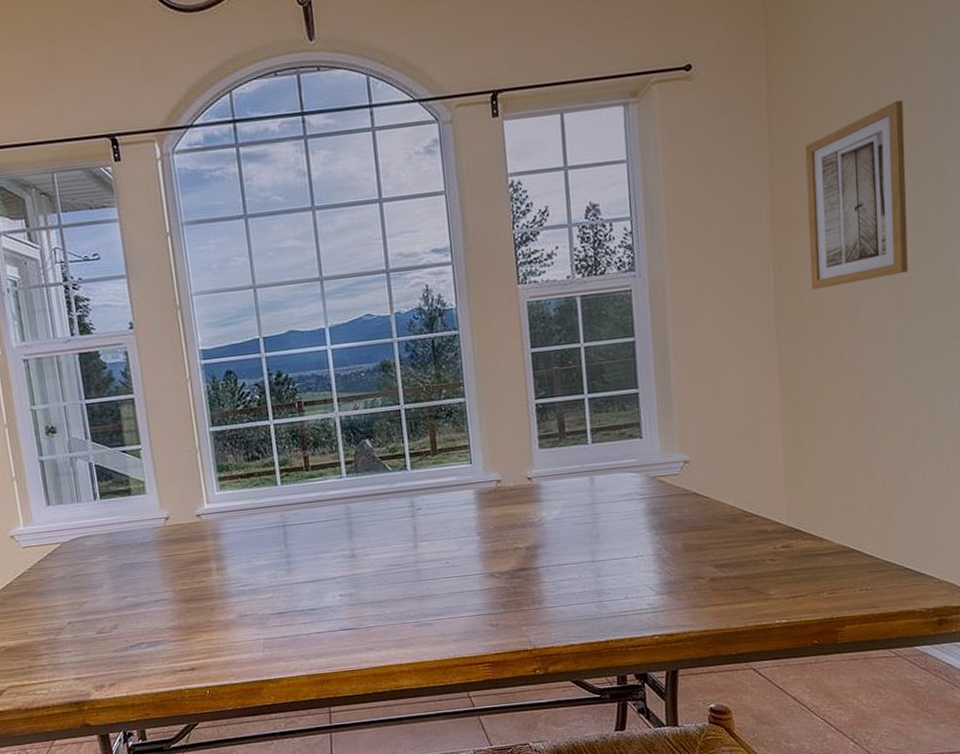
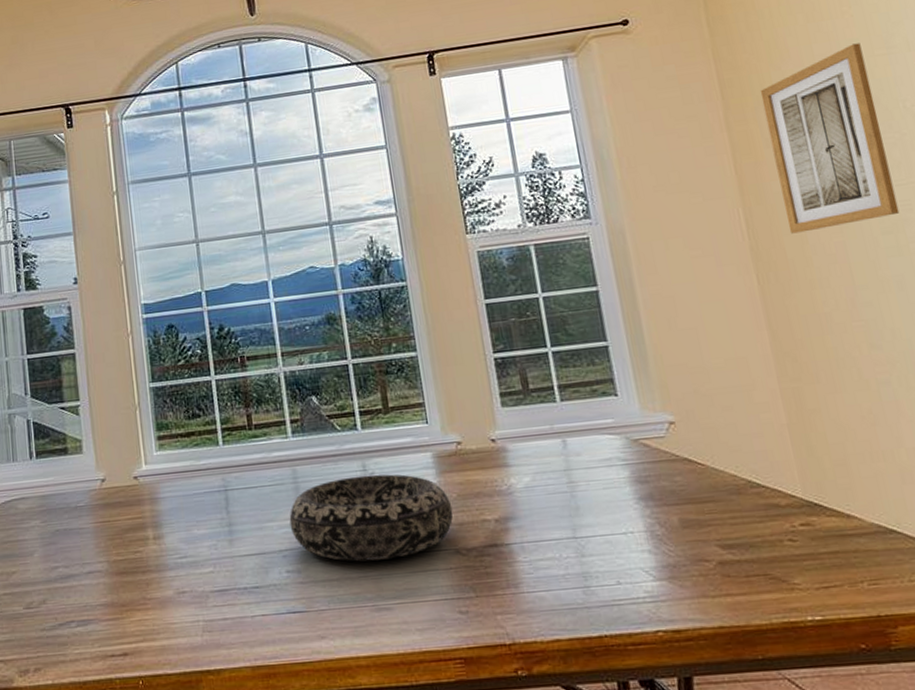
decorative bowl: none [342,509,490,586] -> present [289,474,454,562]

